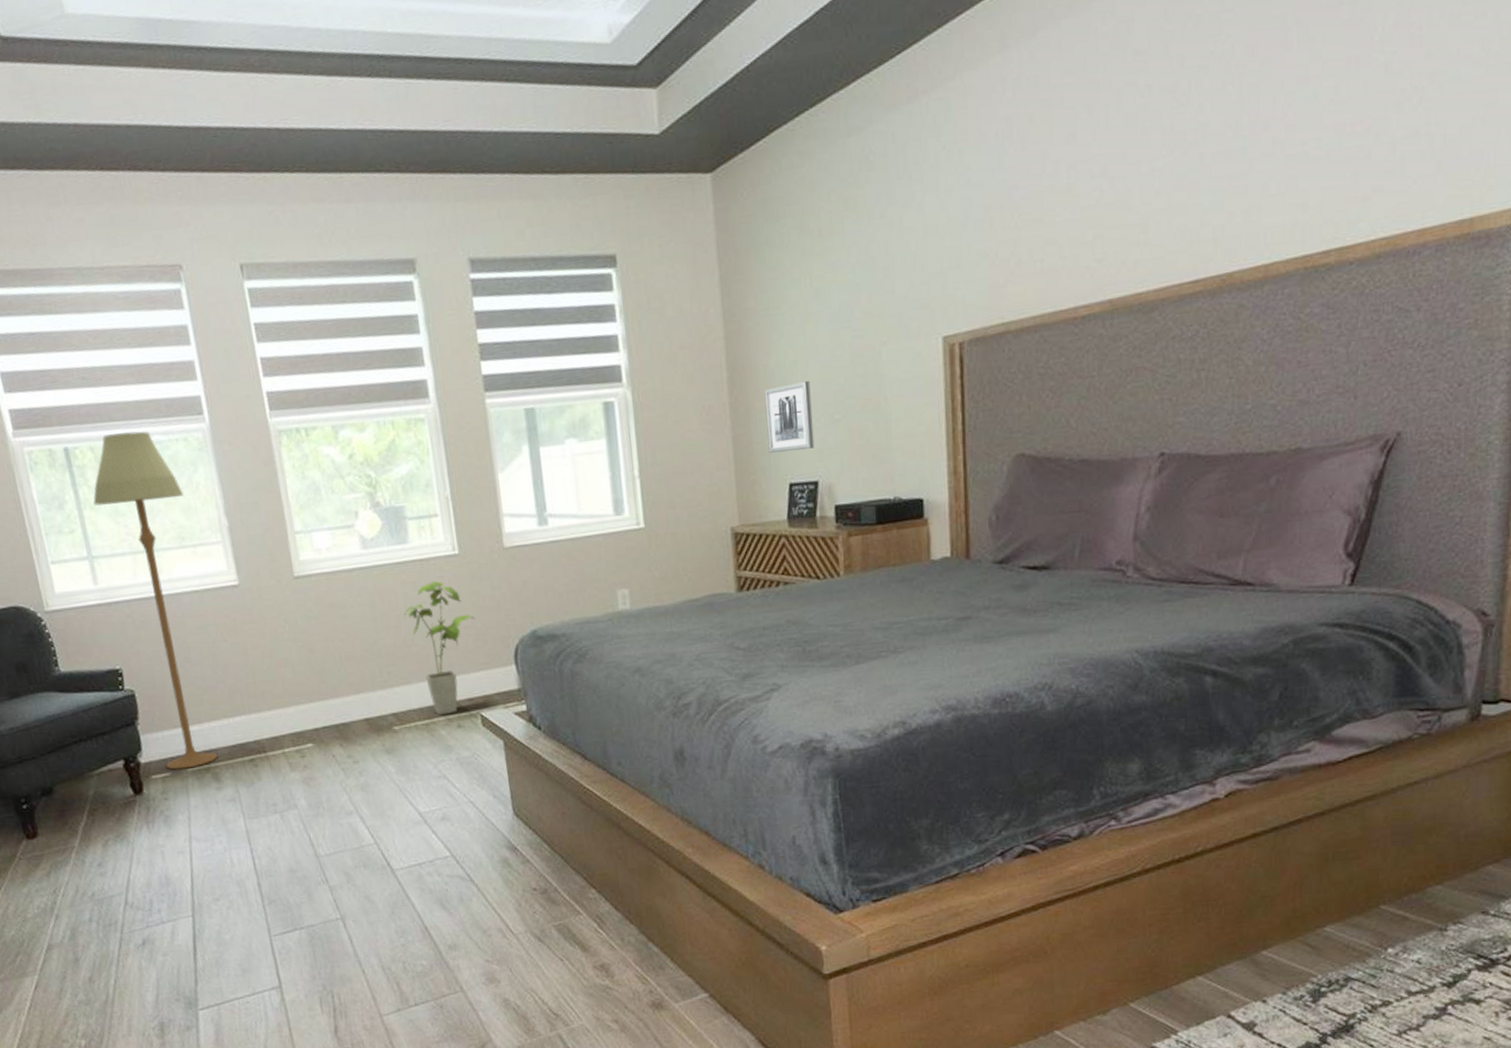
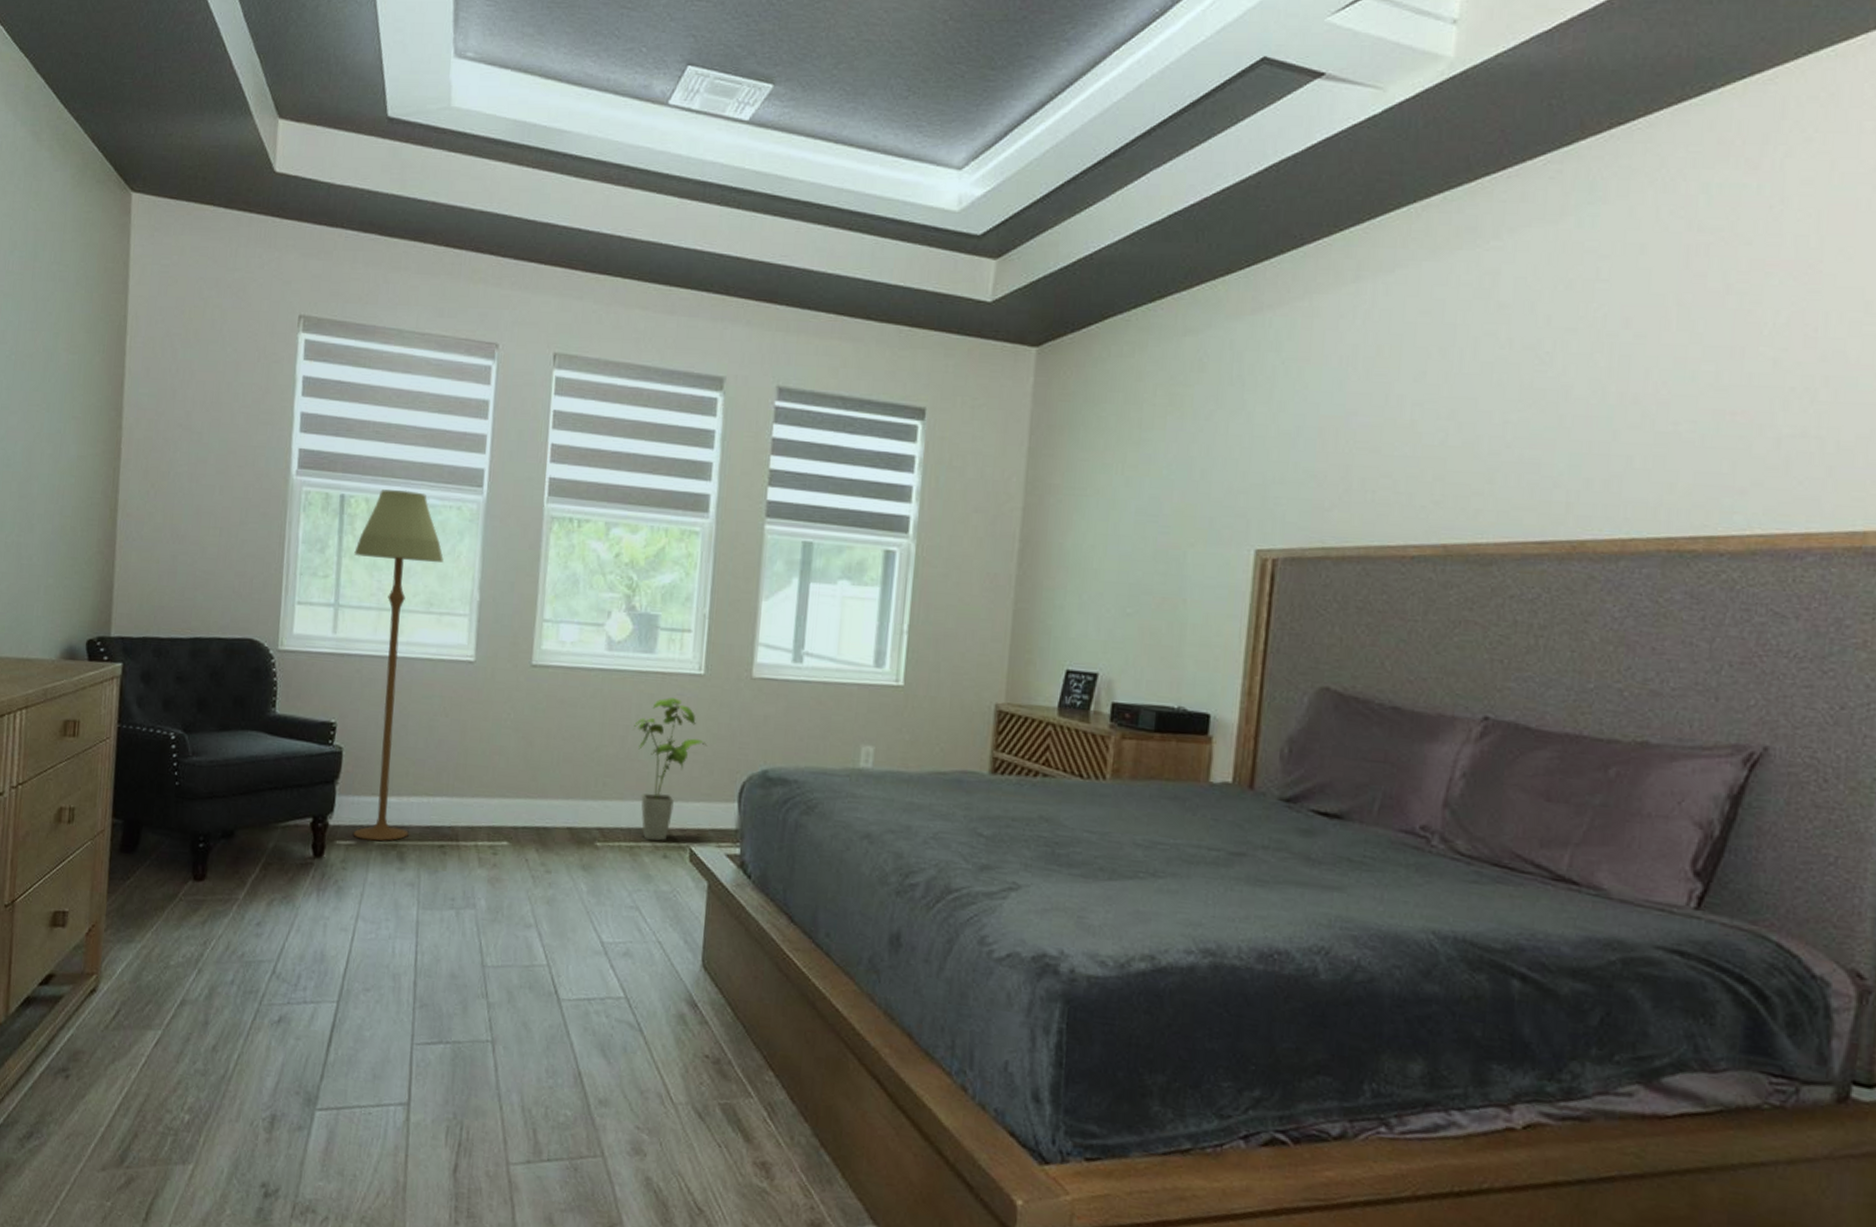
wall art: present [764,380,815,453] -> none [1050,567,1105,638]

